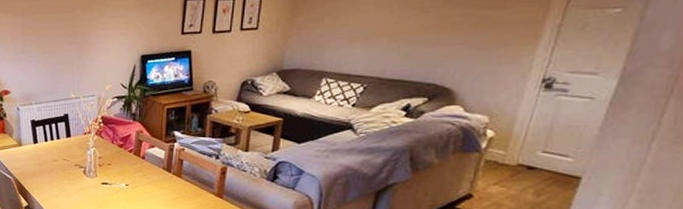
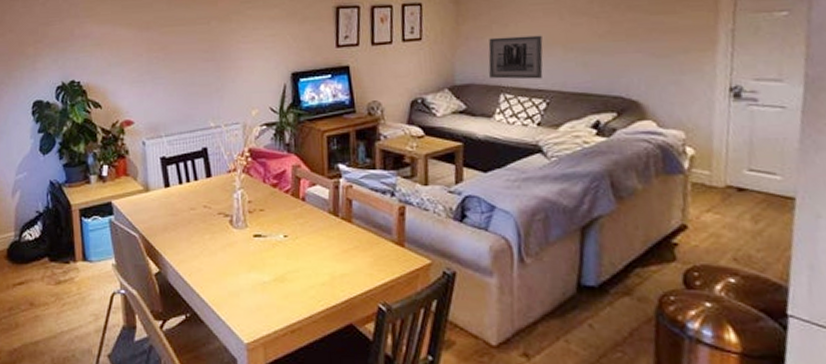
wall art: none [315,27,370,66] -> present [488,35,543,80]

